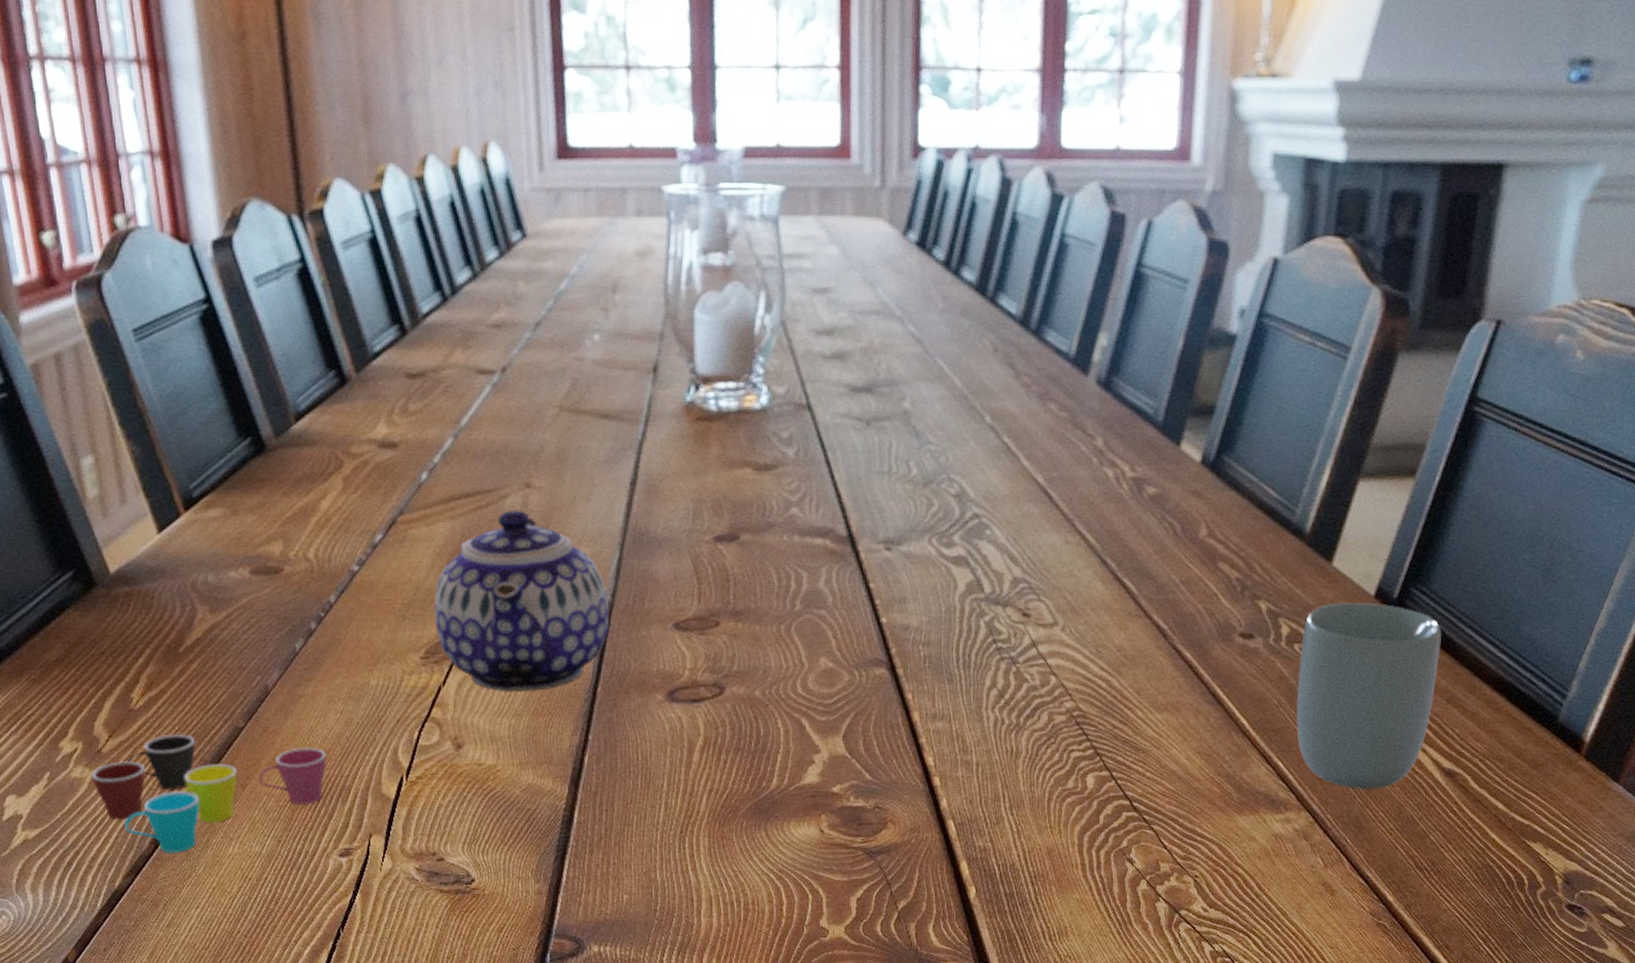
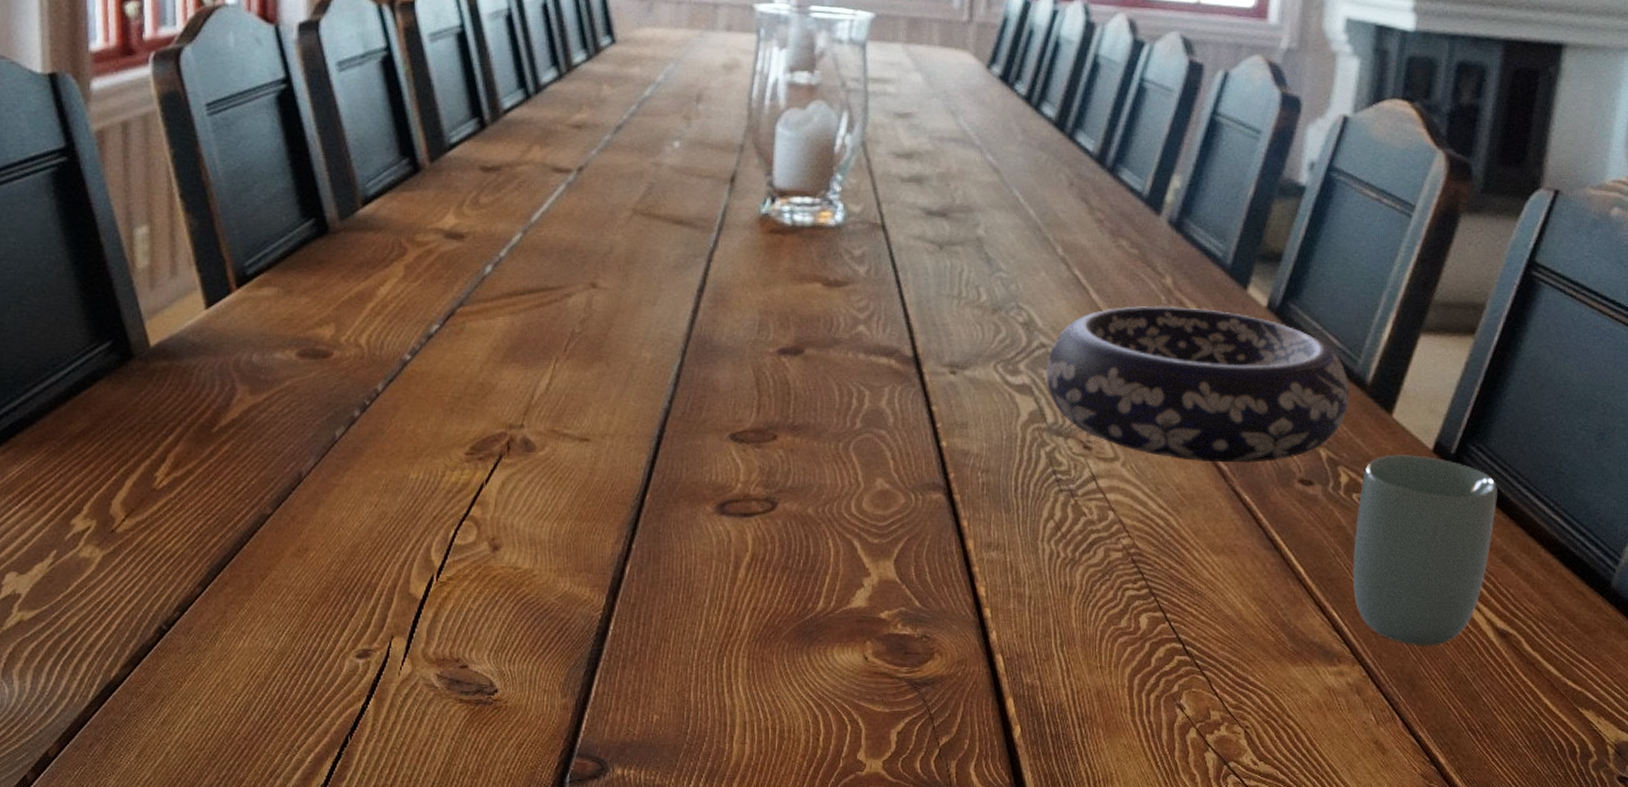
cup: present [91,733,327,853] -> none [101,517,355,644]
teapot: present [433,510,609,692] -> none [483,309,665,495]
decorative bowl: none [980,467,1289,622] -> present [1045,306,1350,464]

